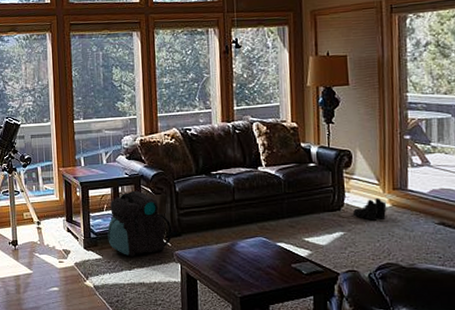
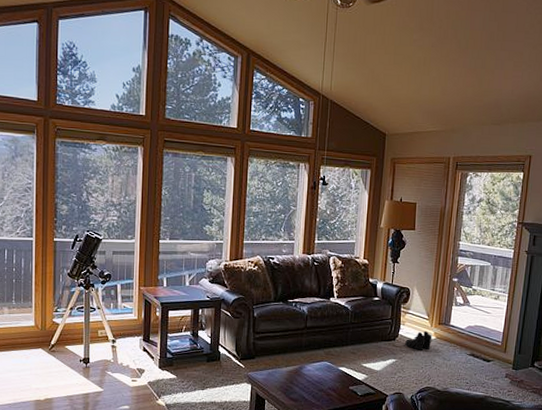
backpack: present [107,190,172,257] -> none [184,313,247,377]

